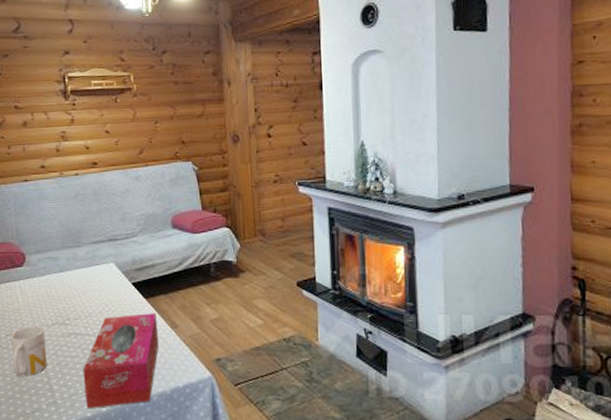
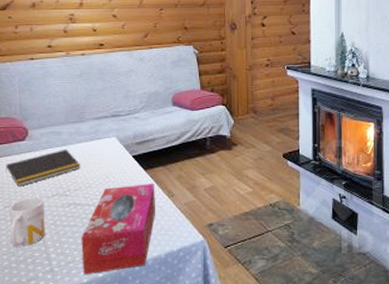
notepad: none [5,275,80,315] -> present [5,149,81,187]

